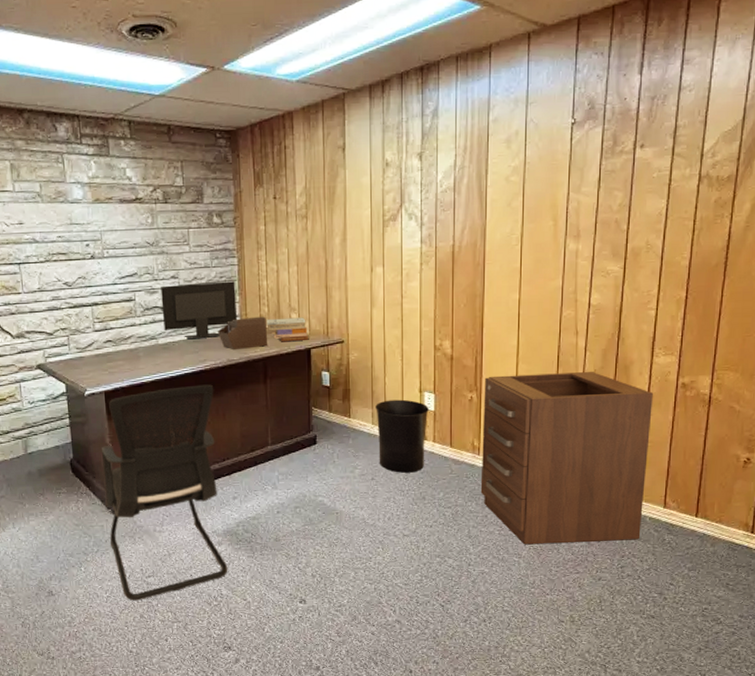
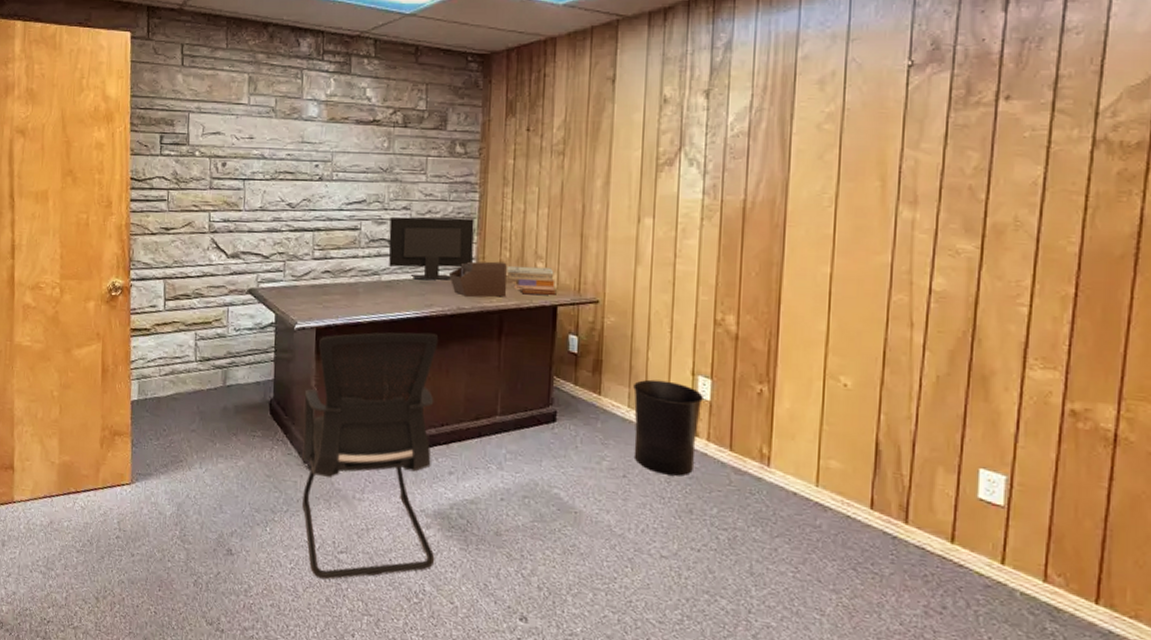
filing cabinet: present [480,371,653,545] -> none [769,366,1025,622]

